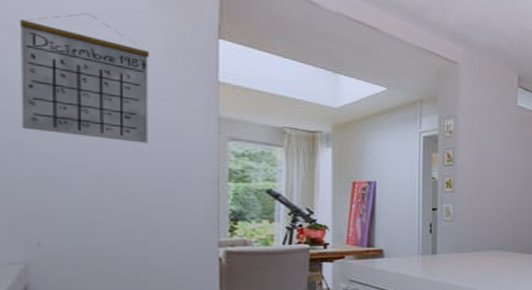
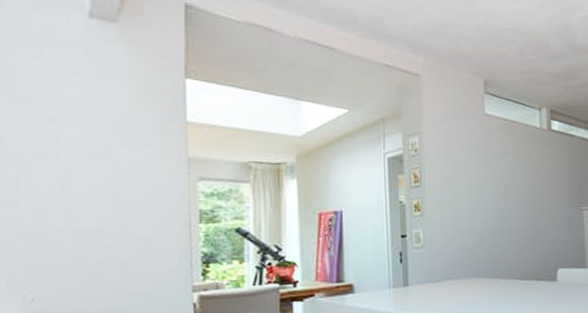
calendar: present [19,12,150,144] -> none [12,68,125,191]

